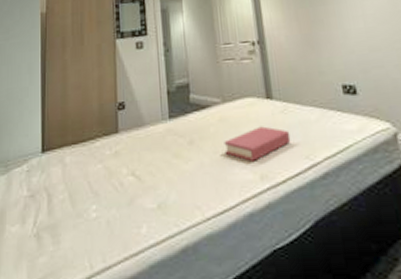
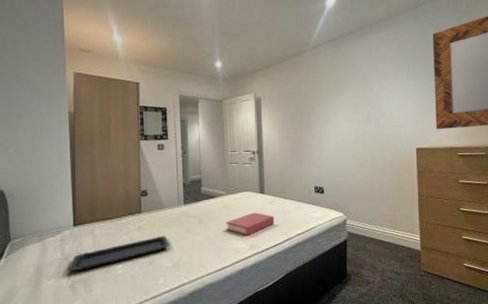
serving tray: none [34,163,154,214] -> present [68,235,170,271]

